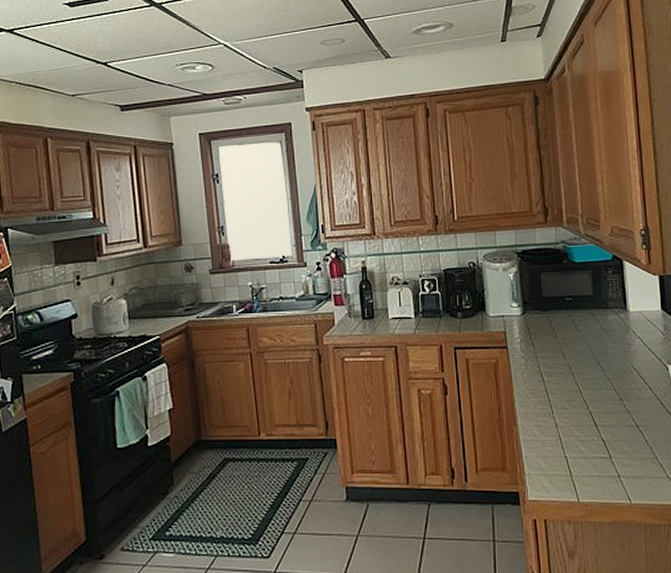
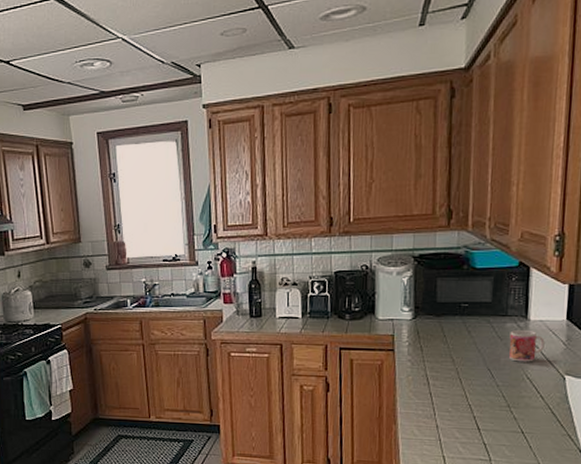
mug: none [613,321,645,354] -> present [509,329,545,362]

